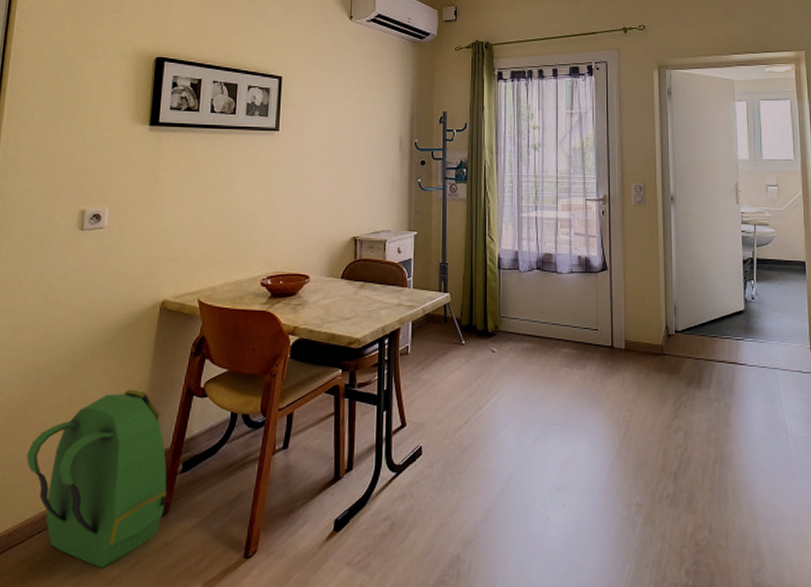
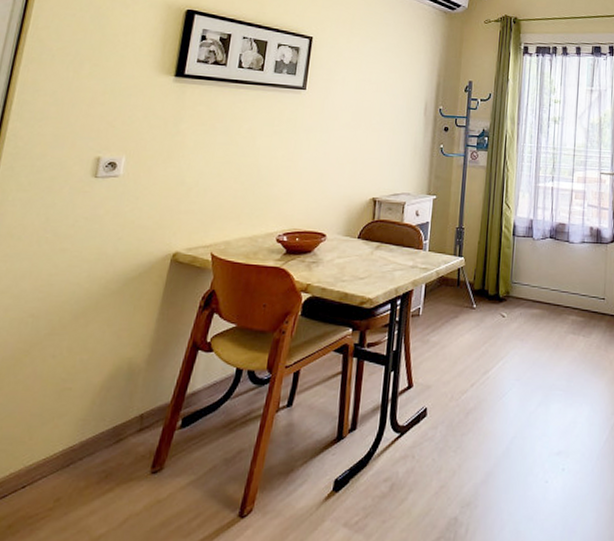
backpack: present [26,389,167,568] -> none [16,341,166,526]

